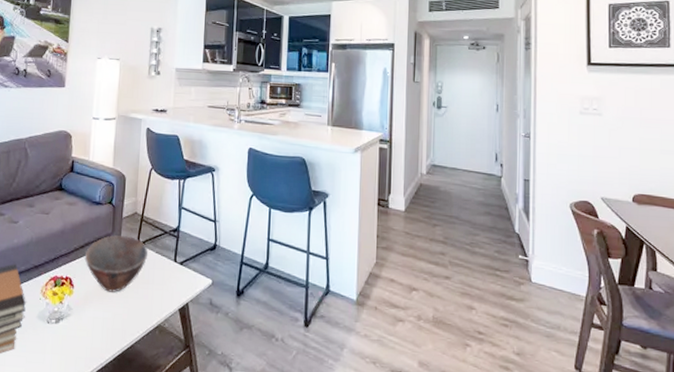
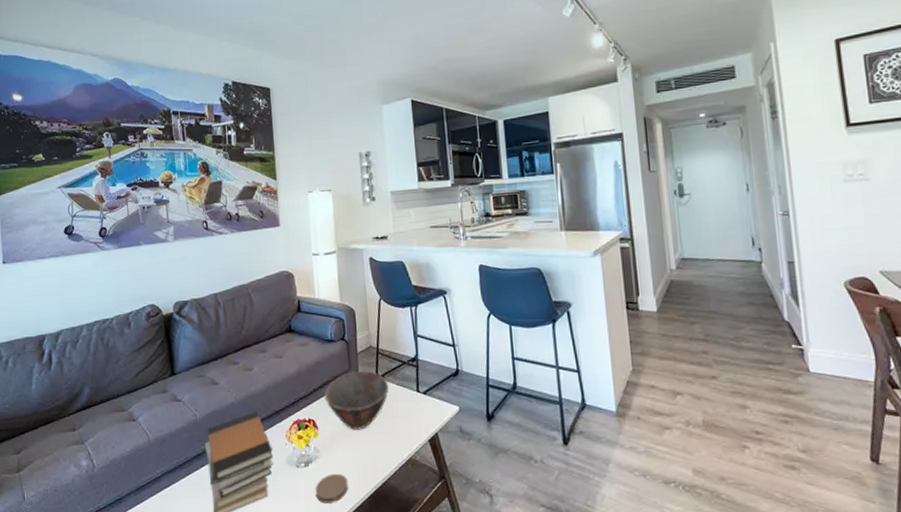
coaster: none [62,332,96,362] -> present [315,473,349,503]

